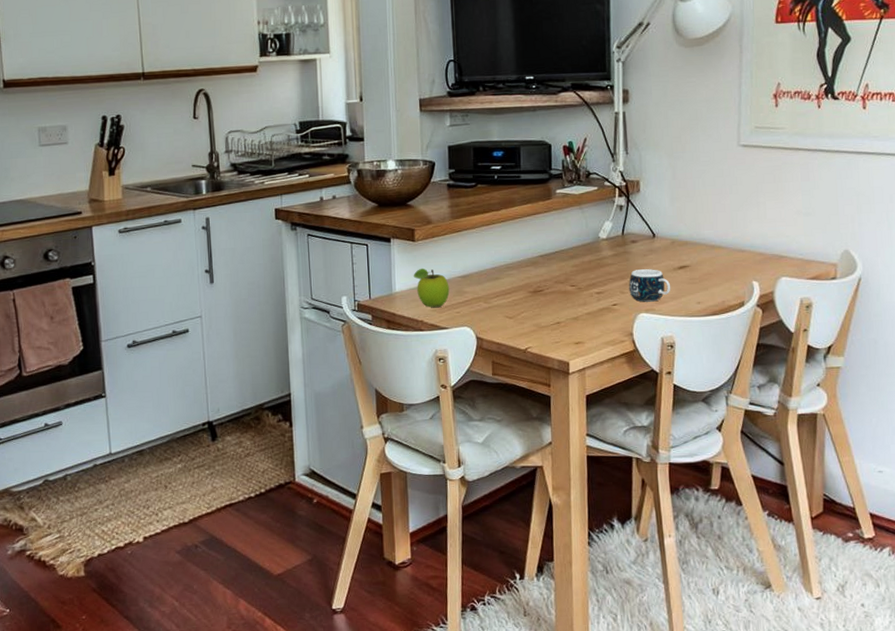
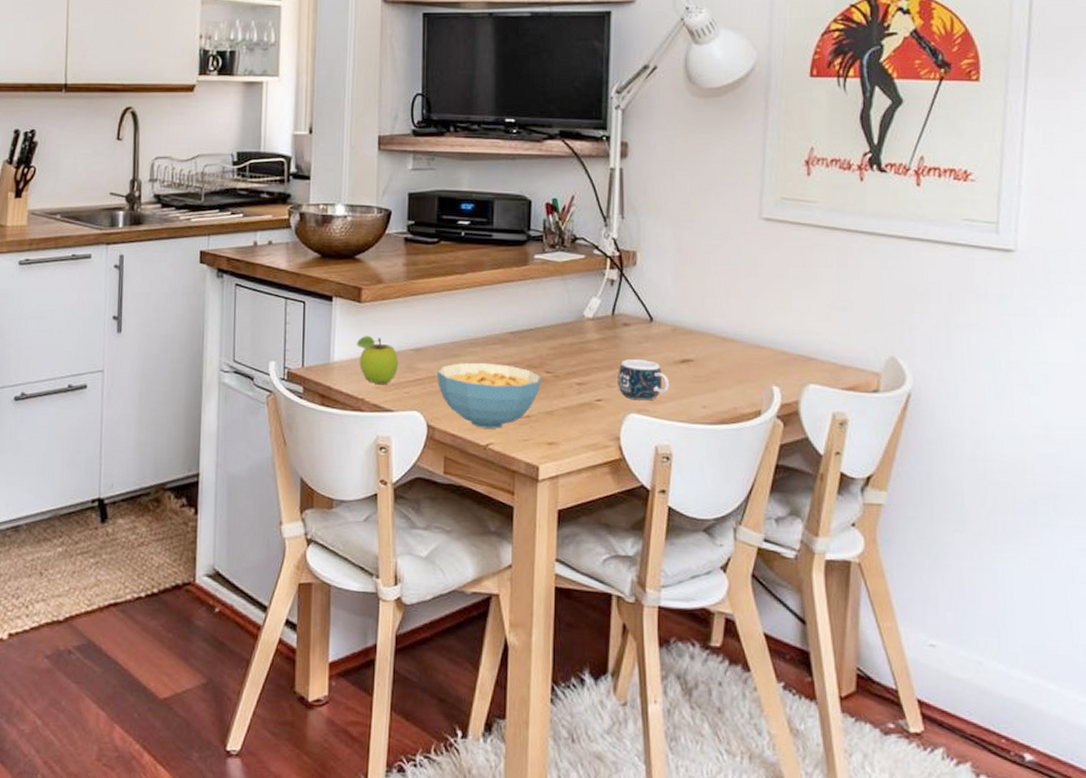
cereal bowl: none [481,282,568,336] -> present [436,362,541,429]

